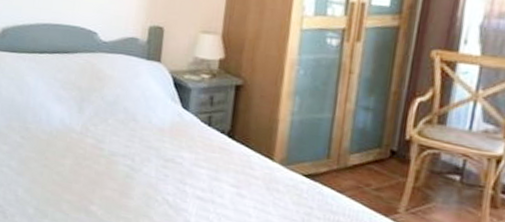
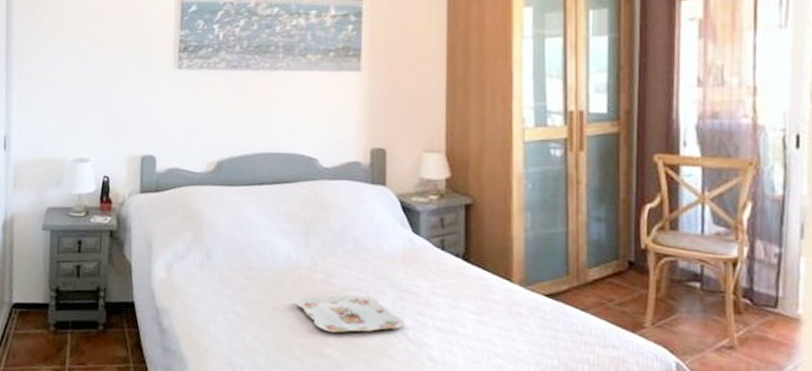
serving tray: none [66,158,166,194] -> present [296,294,404,333]

